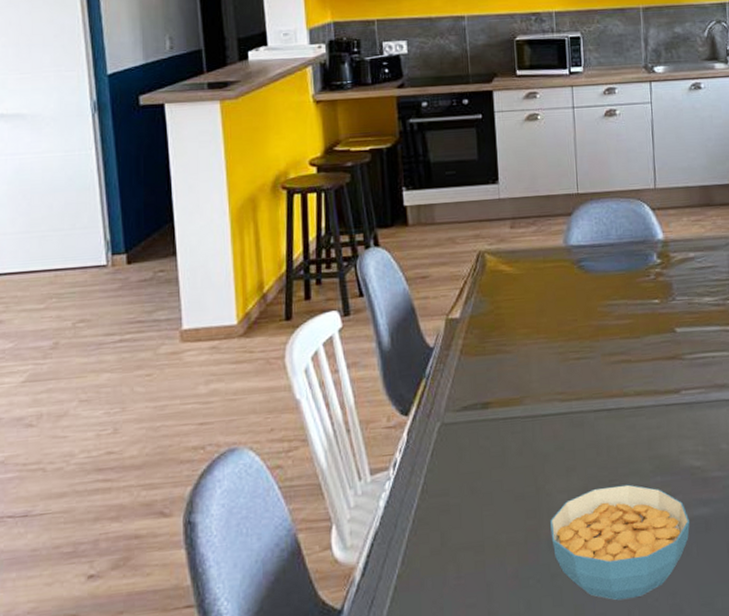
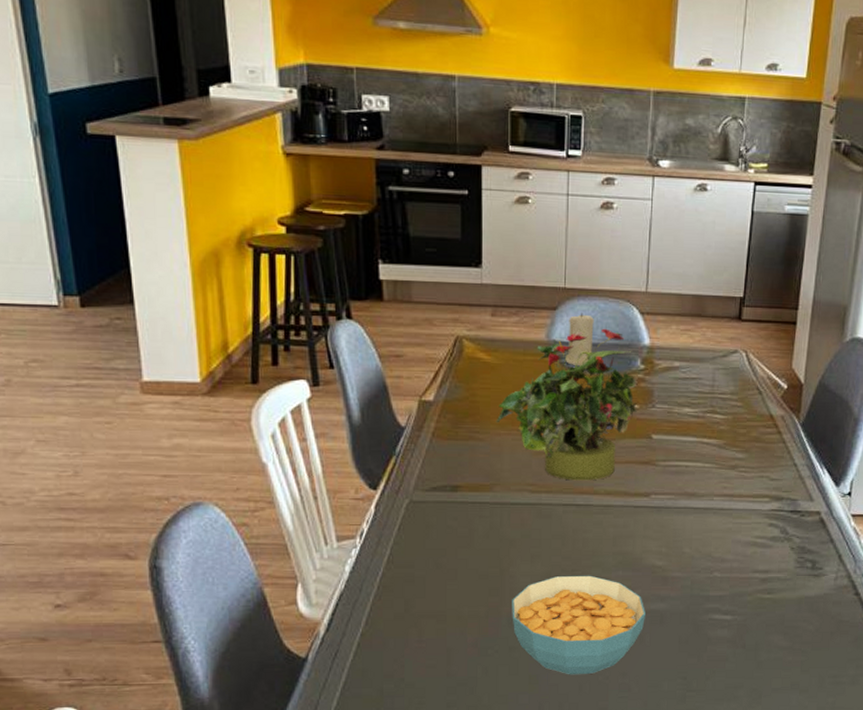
potted plant: none [521,227,659,385] -> present [496,328,638,481]
candle: none [584,215,609,268] -> present [565,313,594,367]

